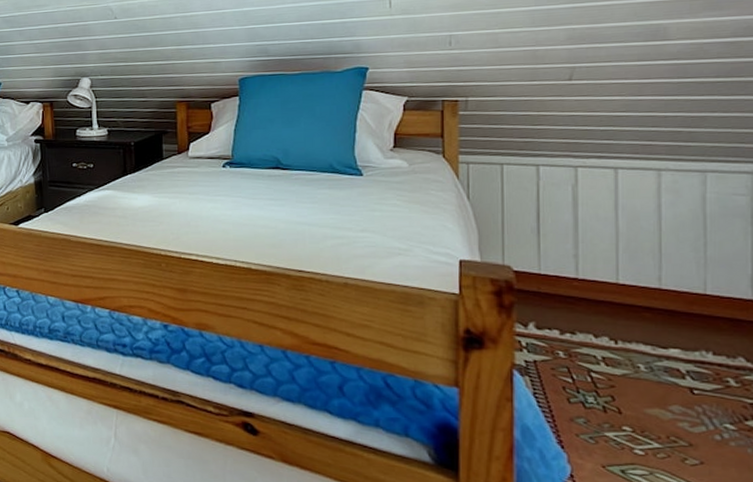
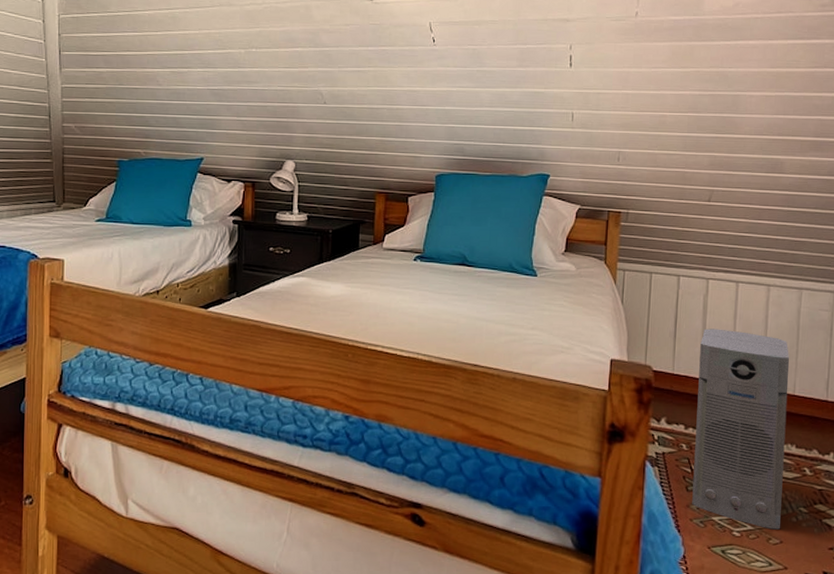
air purifier: none [573,222,699,449] -> present [692,328,790,530]

